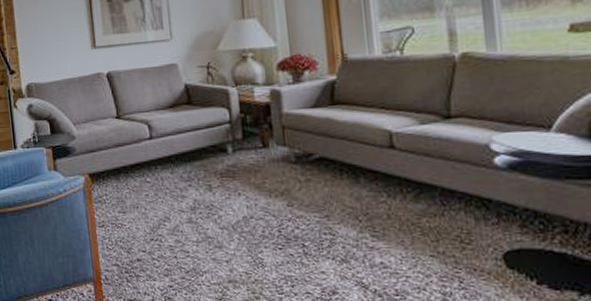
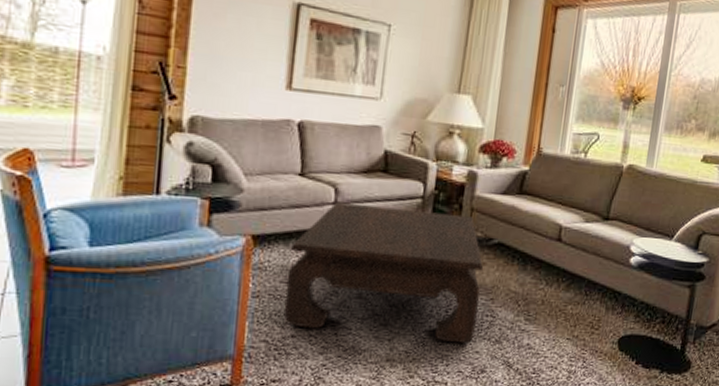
coffee table: none [120,134,316,263] -> present [283,201,483,344]

